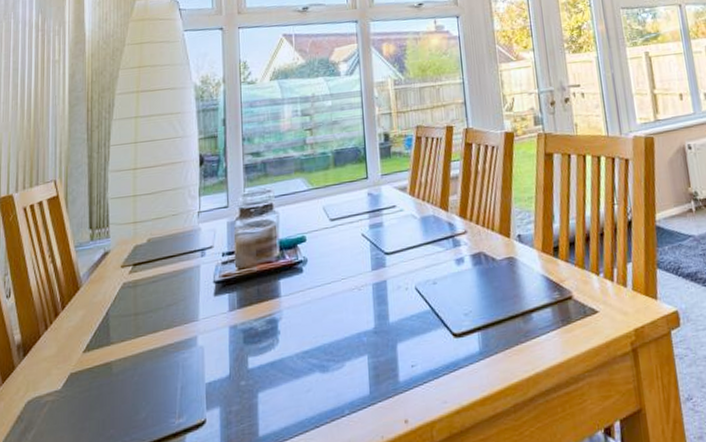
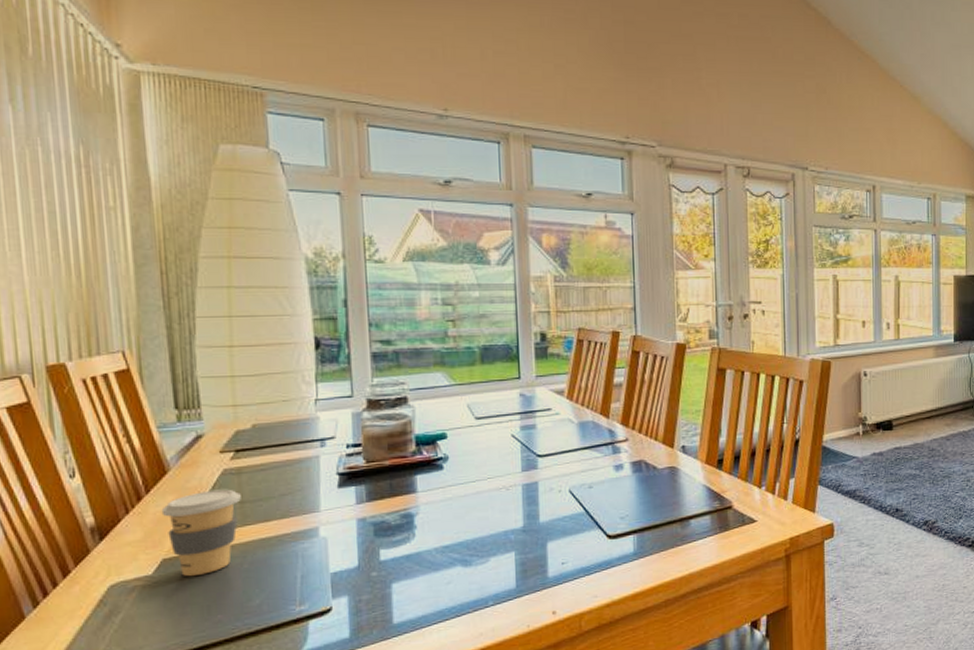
coffee cup: none [72,301,135,391] -> present [161,489,241,577]

